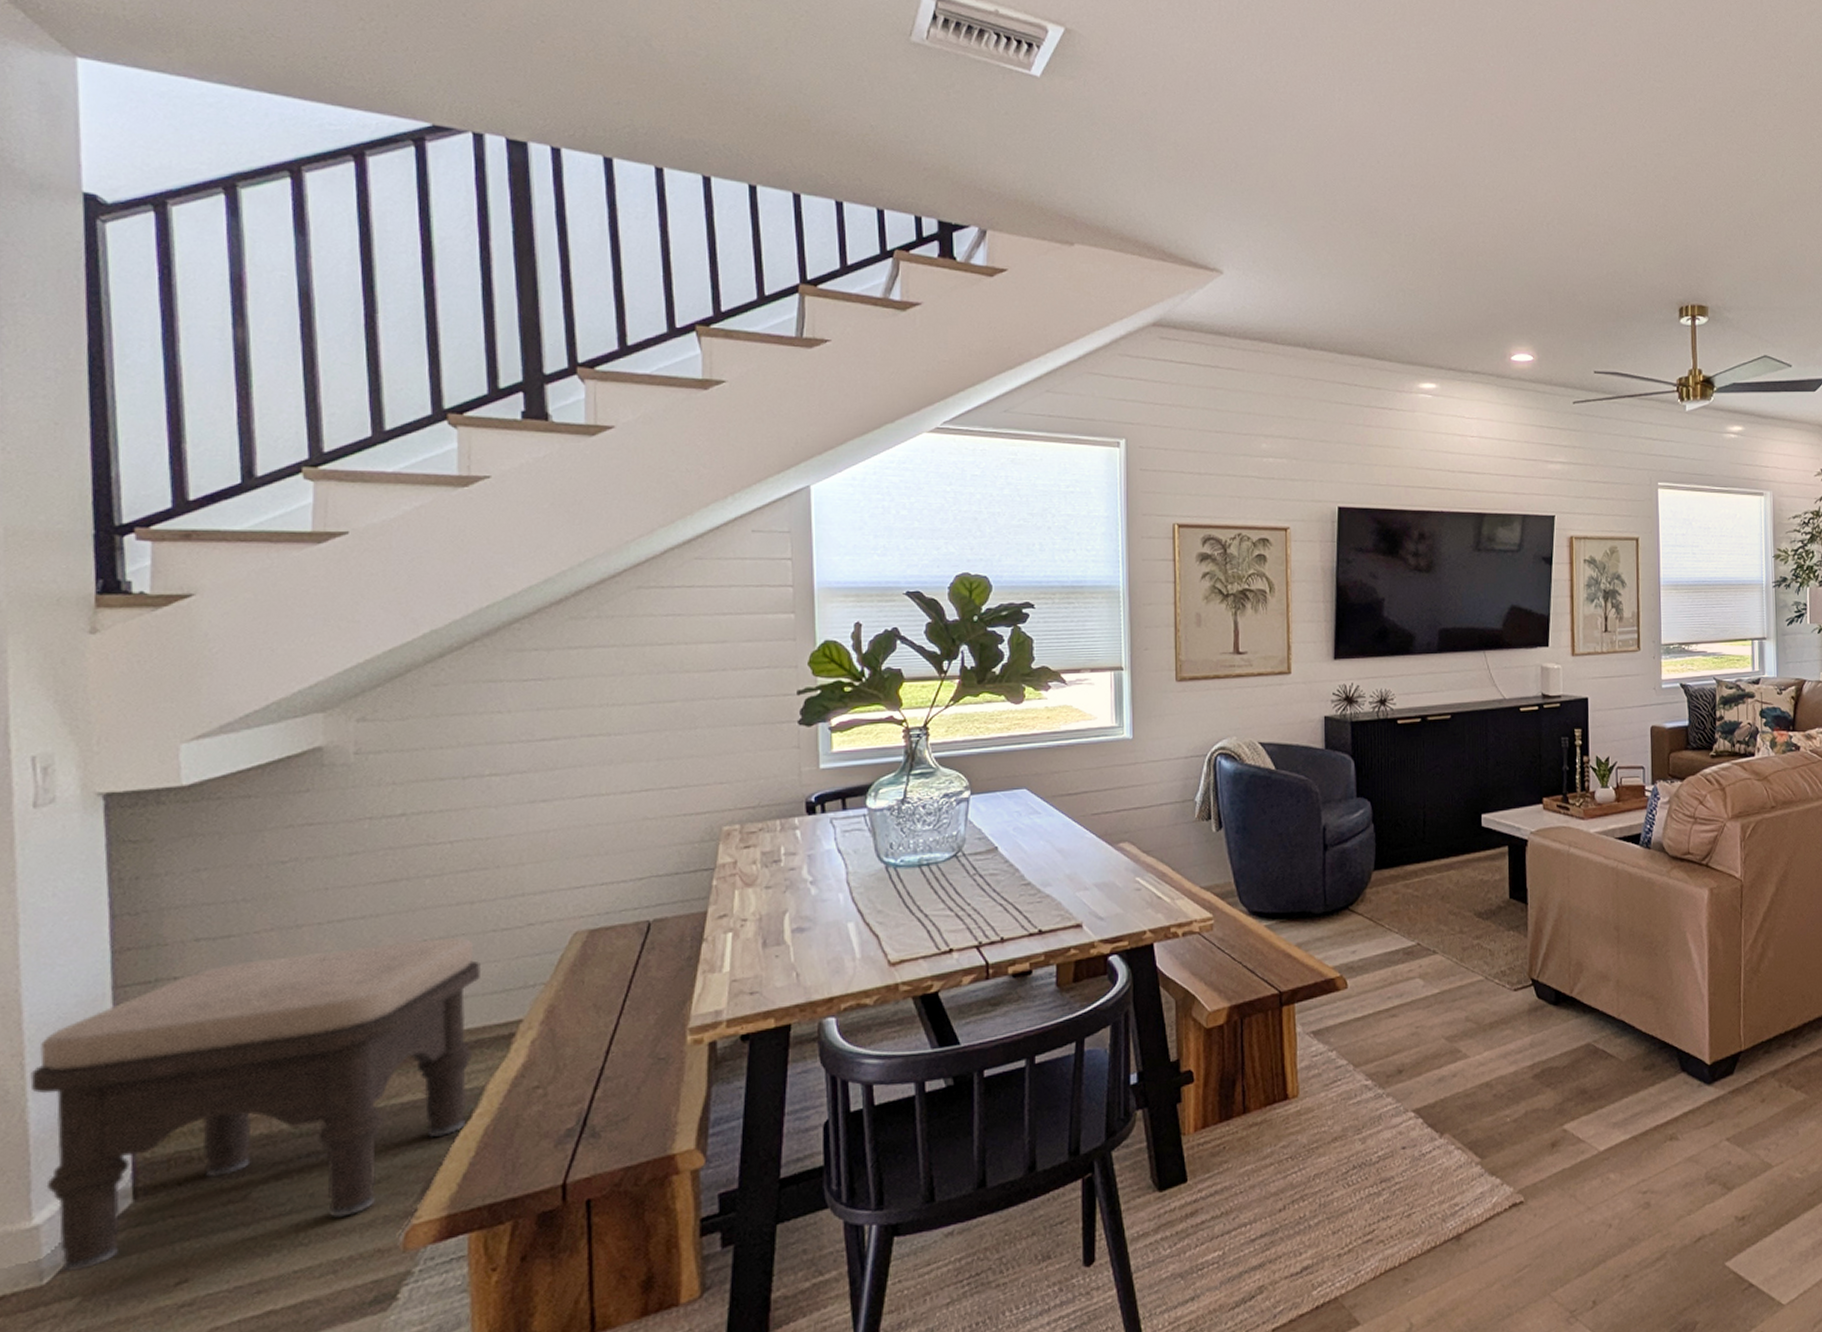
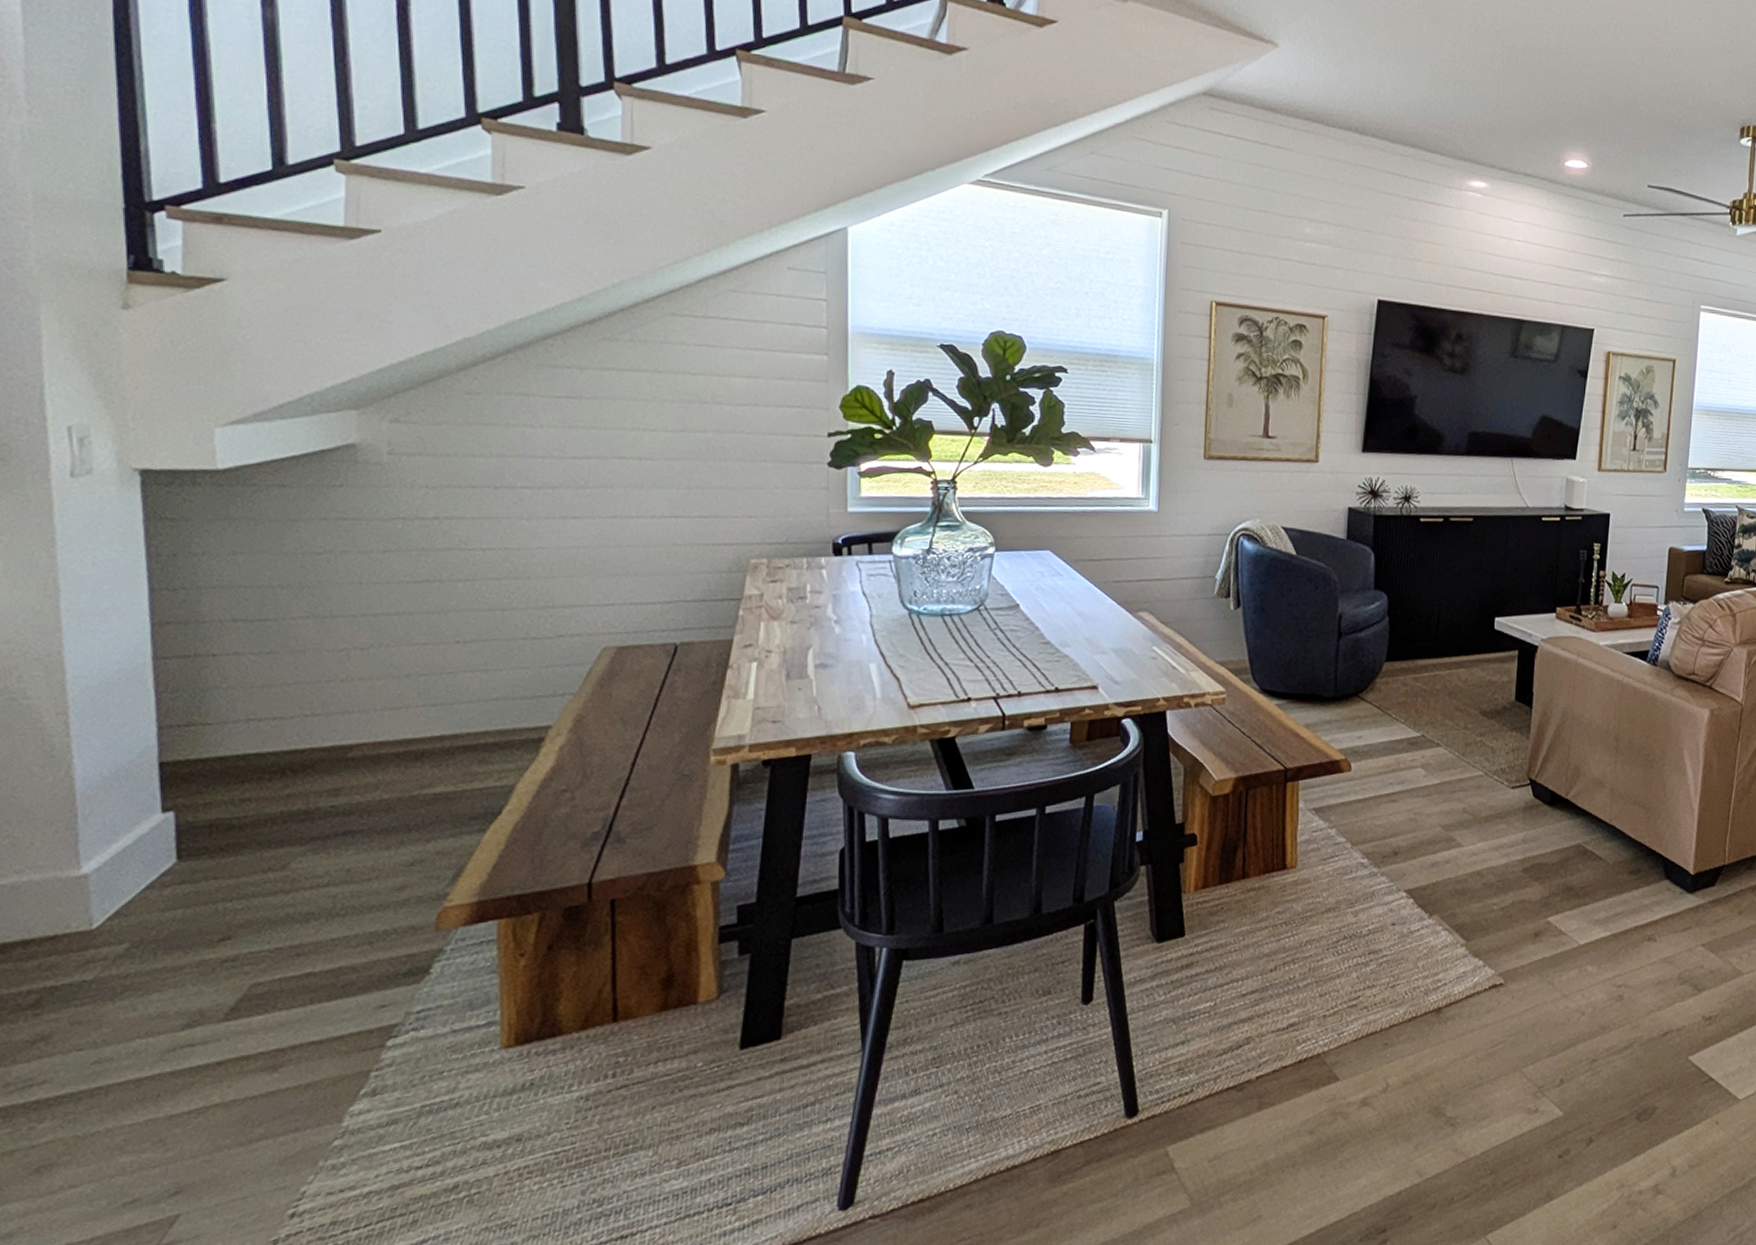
ottoman: present [30,937,482,1273] -> none [75,640,513,920]

